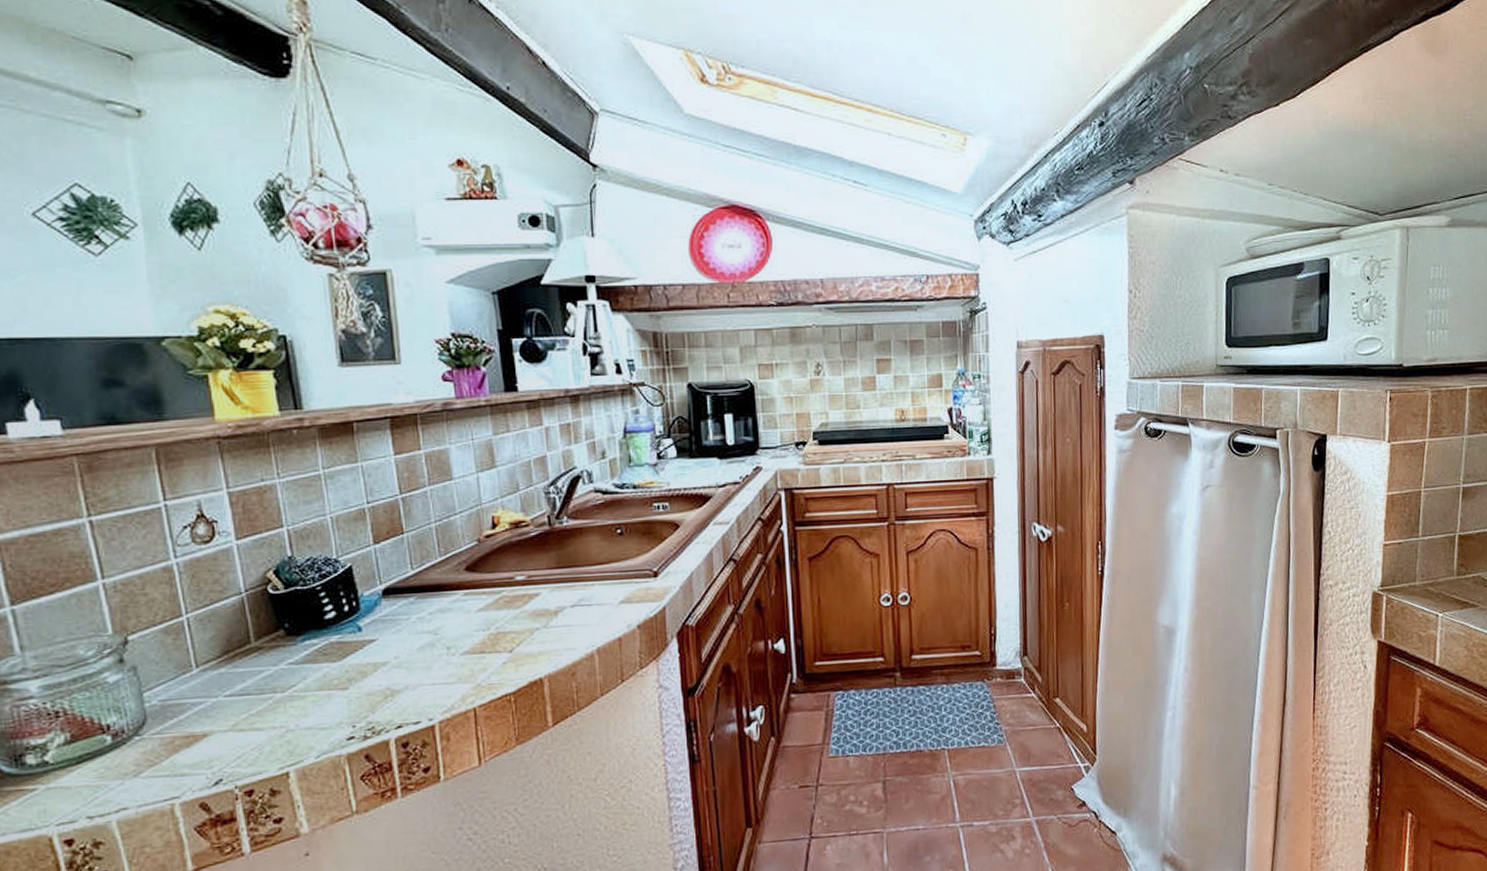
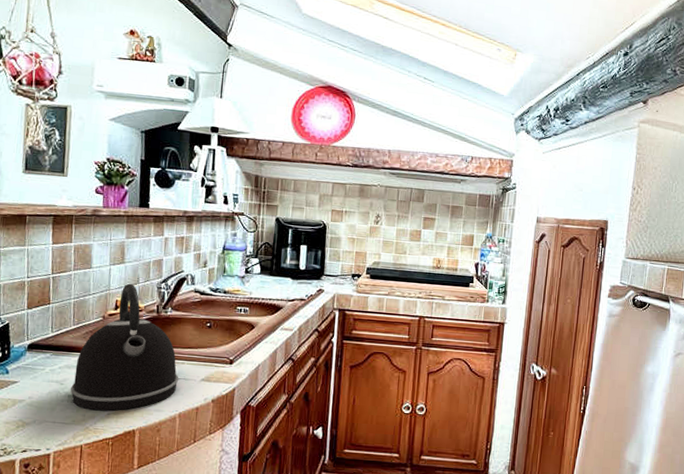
kettle: none [449,492,591,661] -> present [71,283,179,411]

